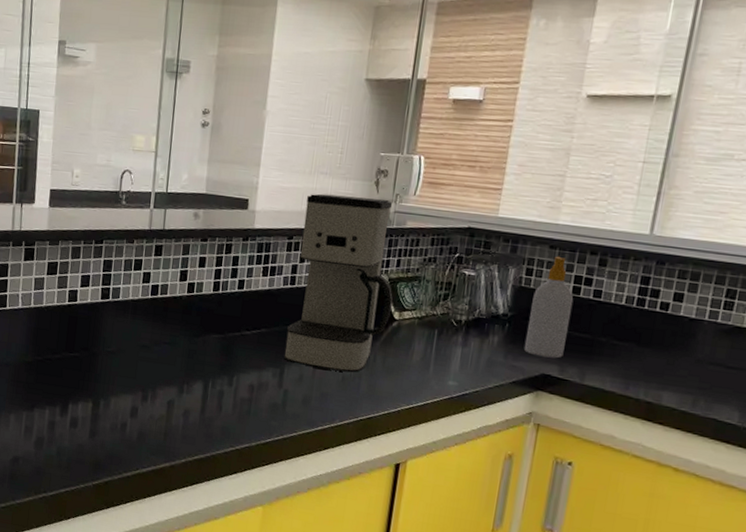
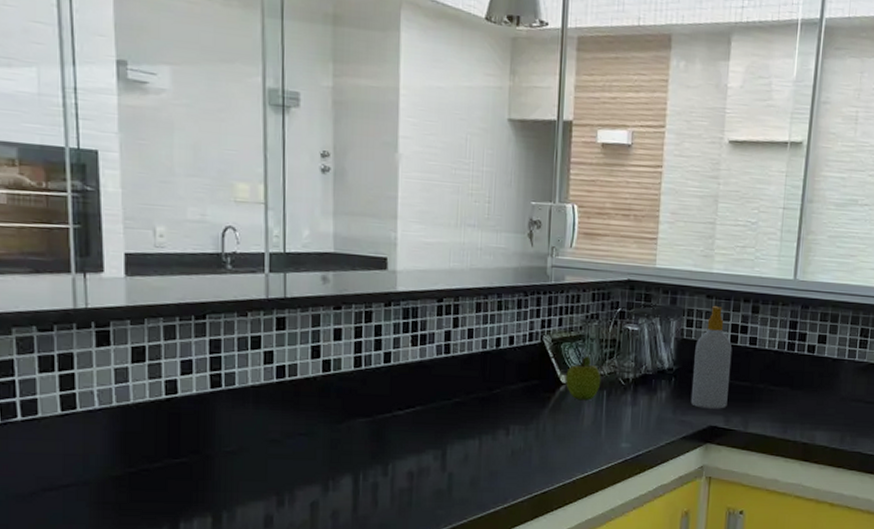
coffee maker: present [283,193,394,373] -> none [444,249,559,446]
fruit: none [398,296,434,338] -> present [566,356,601,401]

